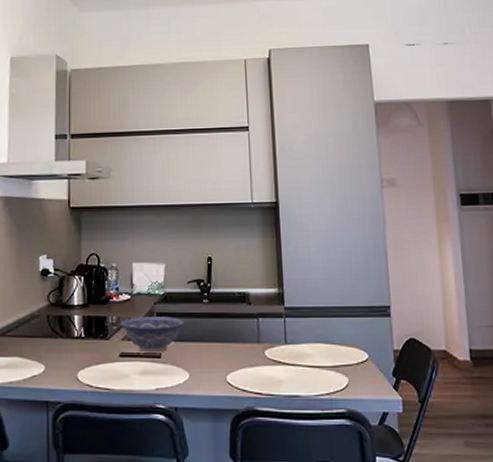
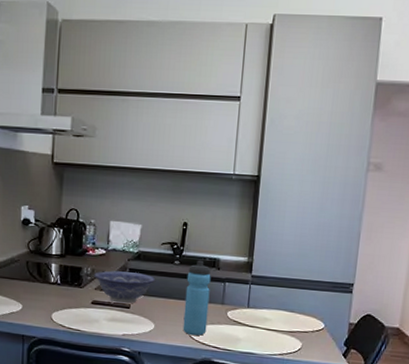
water bottle: none [217,296,246,381] -> present [183,260,211,336]

